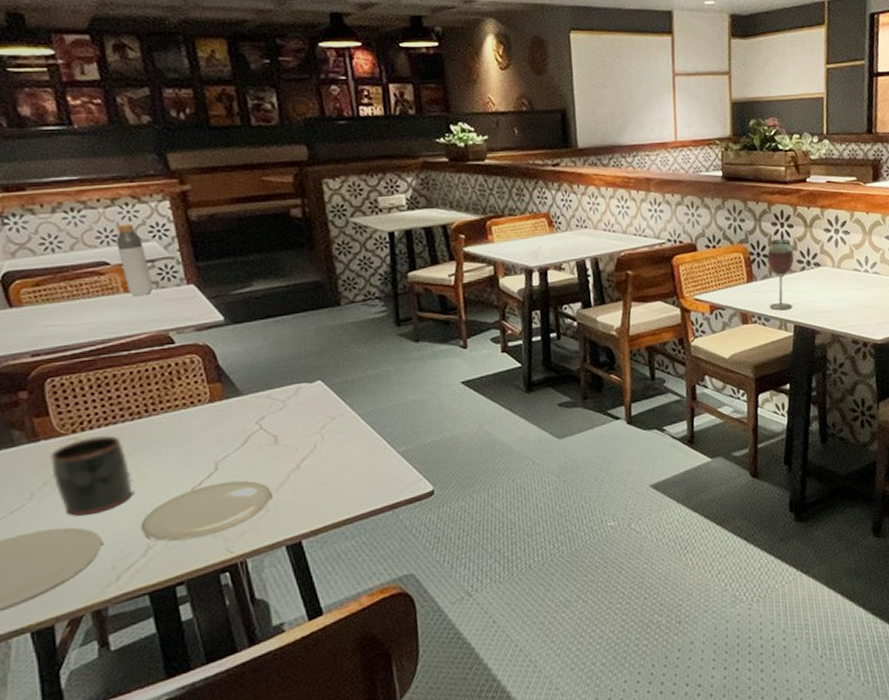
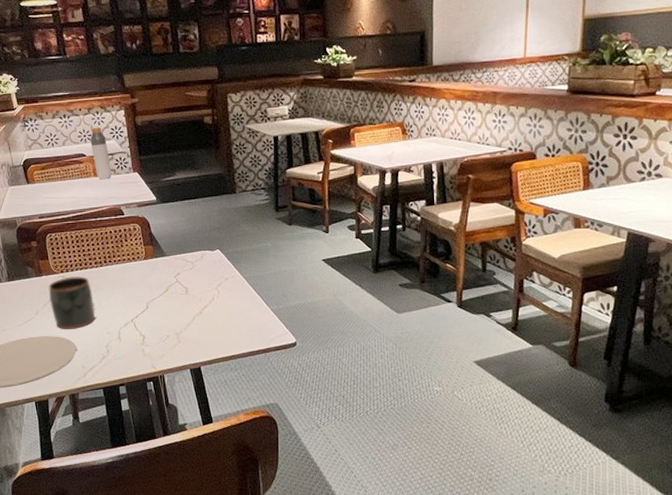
plate: present [139,480,272,542] -> none [99,318,183,355]
wineglass: present [767,238,795,311] -> none [604,150,635,218]

